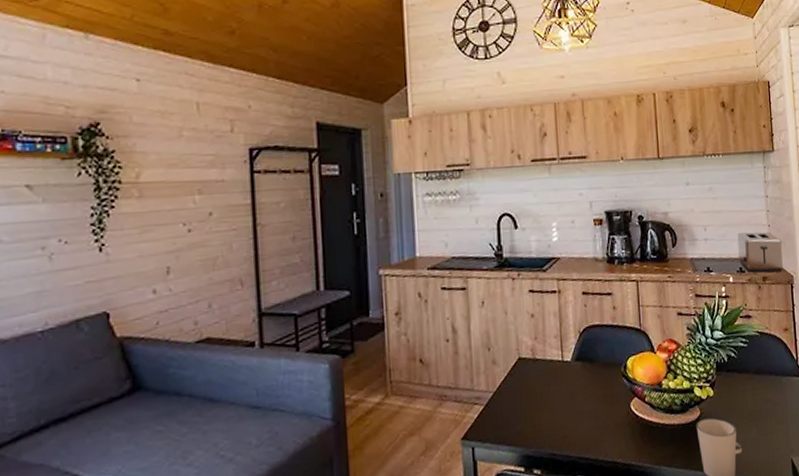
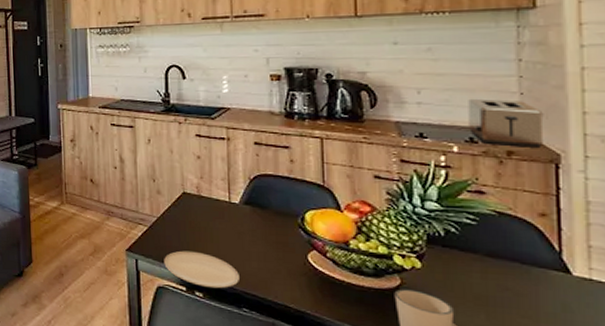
plate: none [501,423,574,463] -> present [164,250,239,289]

